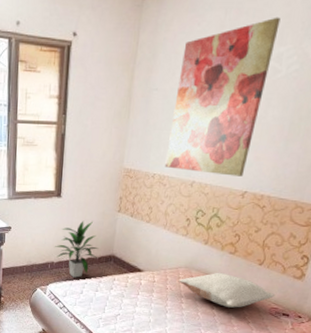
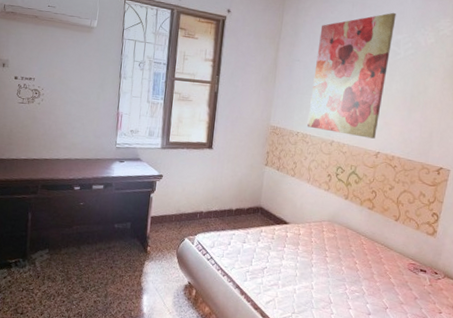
indoor plant: present [55,220,99,278] -> none [204,172,247,228]
pillow: present [178,272,276,308] -> none [322,226,412,263]

